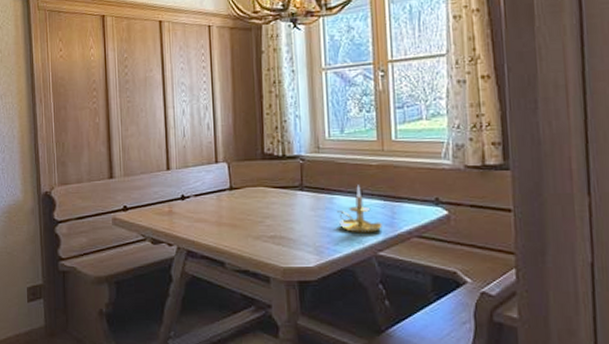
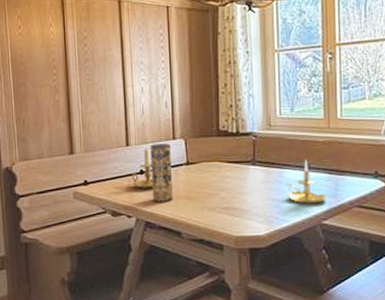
candle holder: none [172,172,195,215] -> present [131,148,153,189]
vase: none [192,167,217,230] -> present [150,143,174,202]

